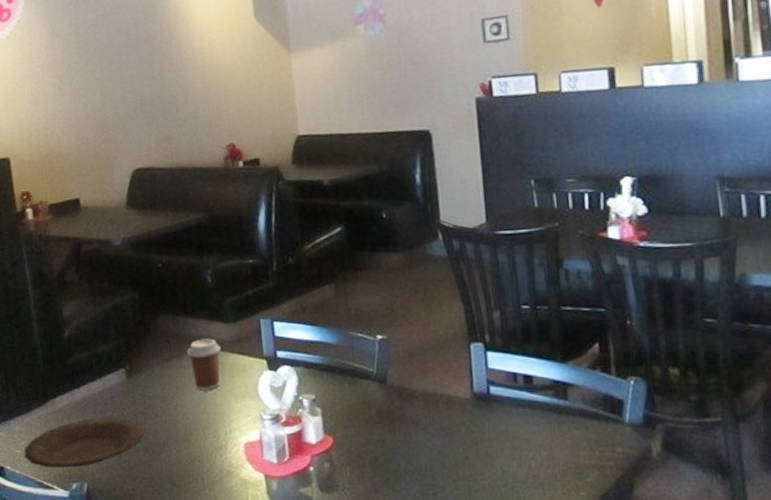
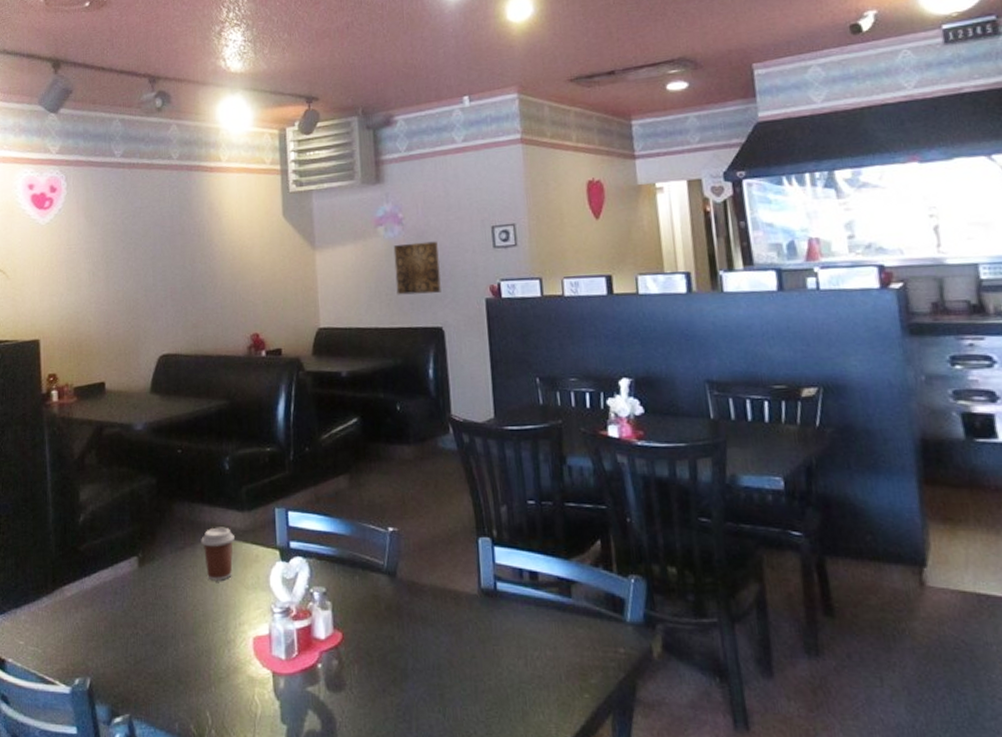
plate: present [24,417,145,467] -> none [28,607,154,661]
wall art: none [374,38,428,98] -> present [393,241,441,295]

